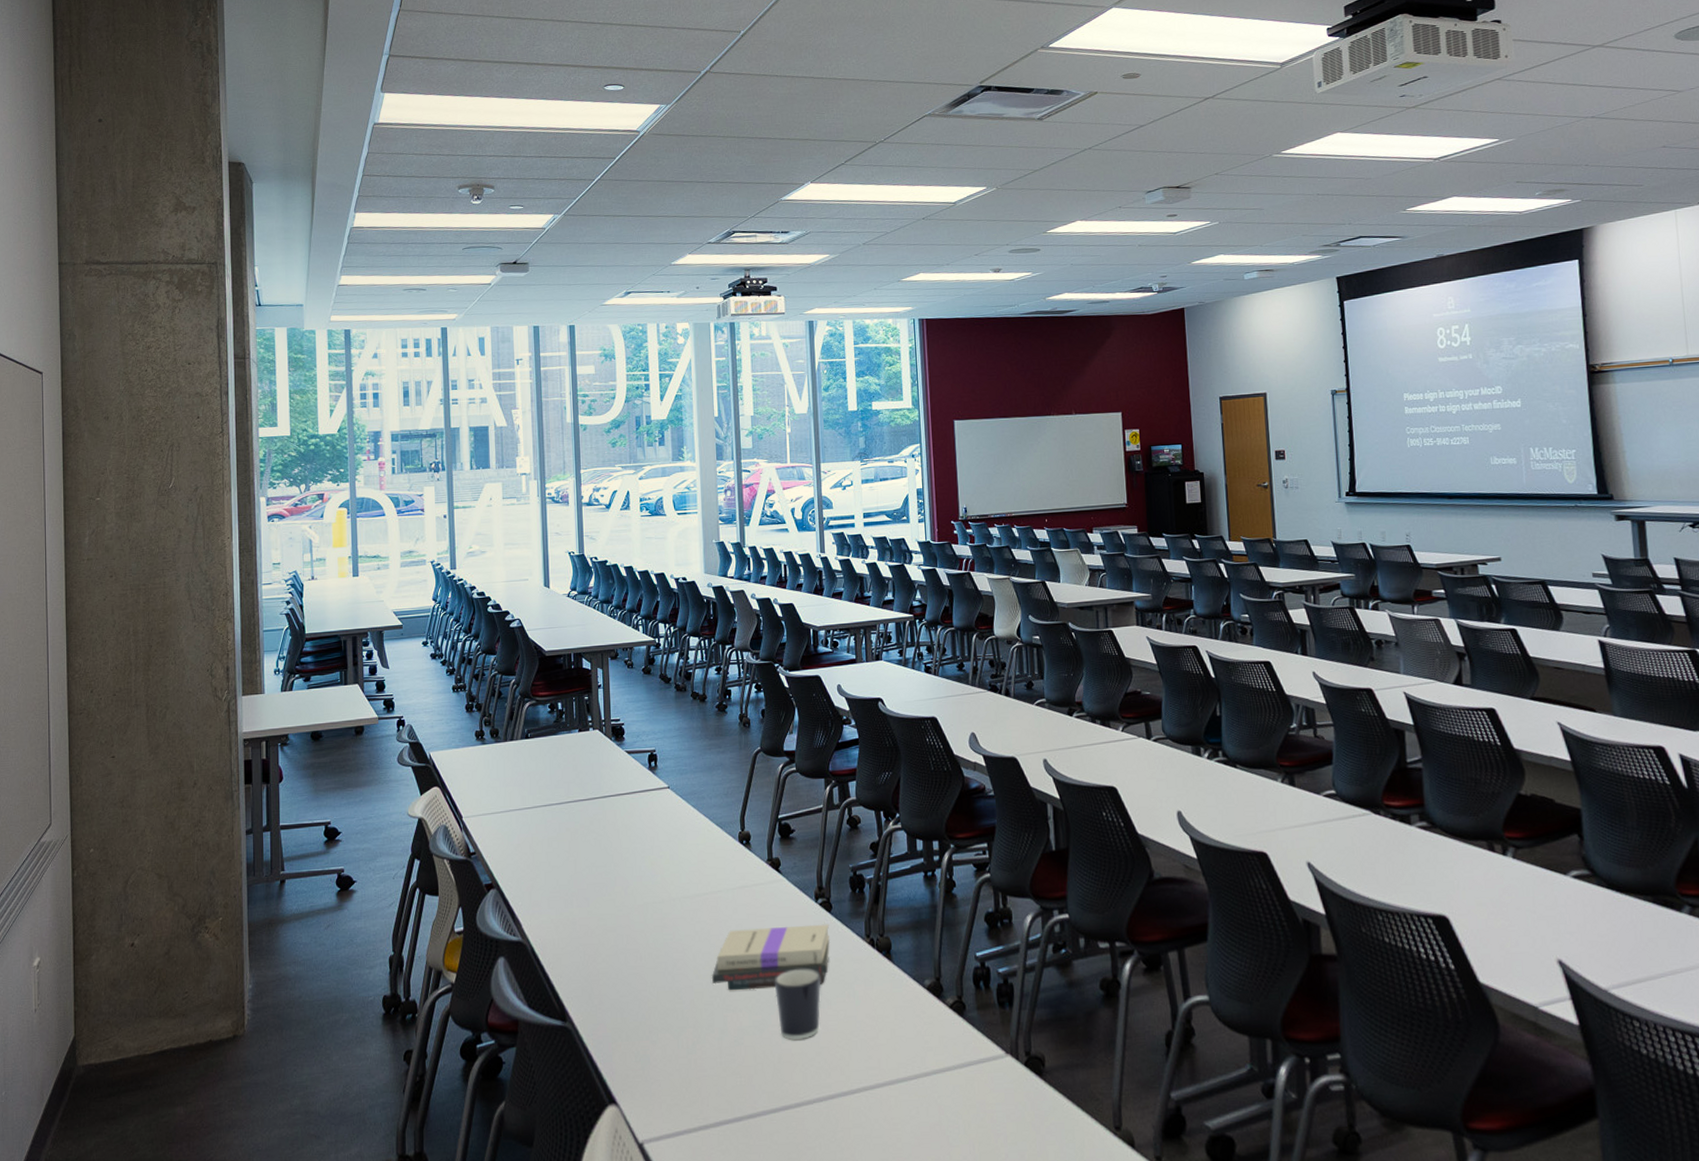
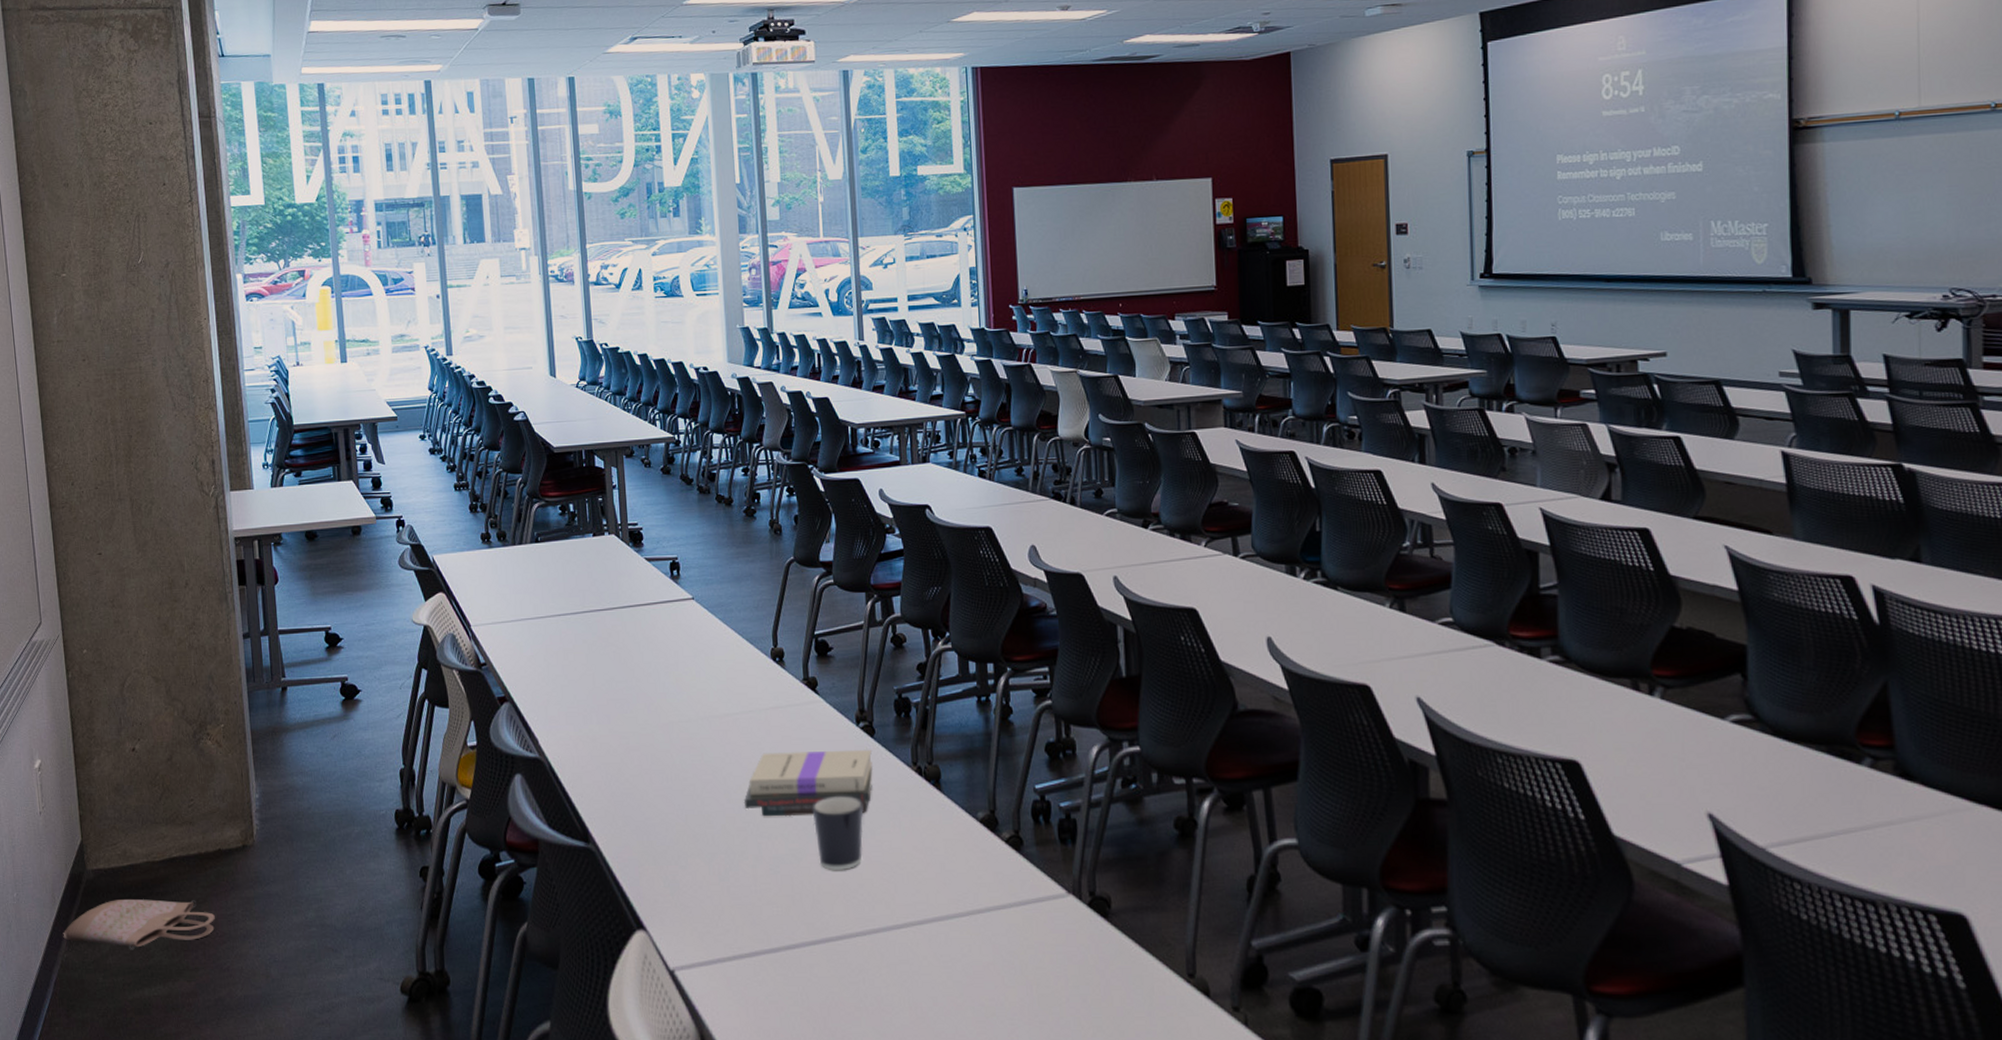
shopping bag: none [48,1092,202,1145] -> present [63,899,215,950]

